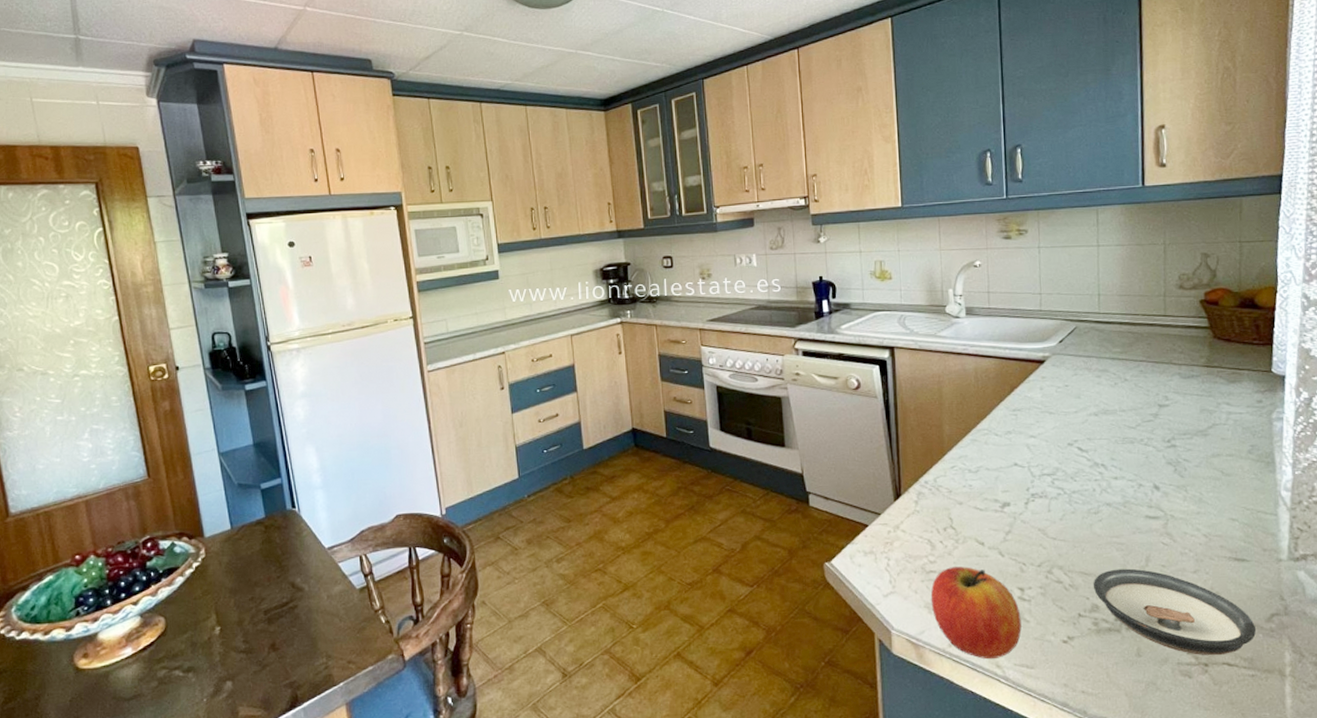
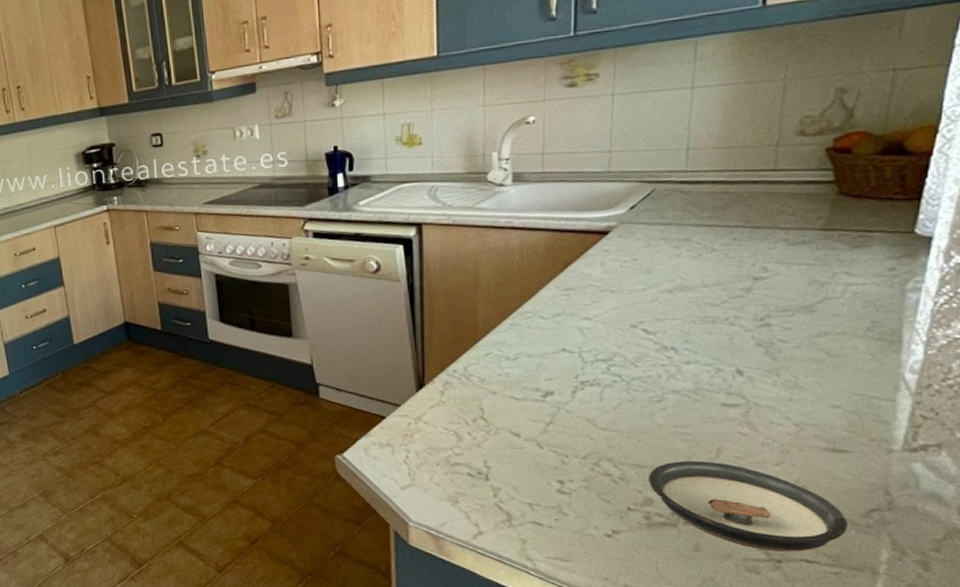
apple: present [930,566,1022,660] -> none [454,459,558,552]

